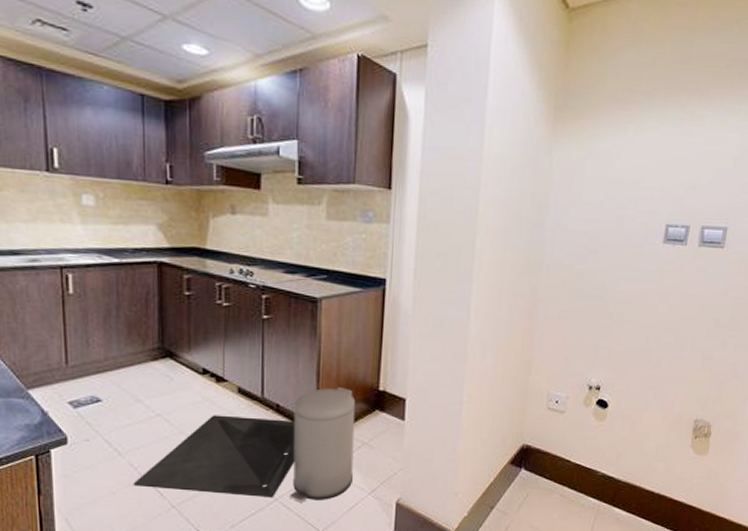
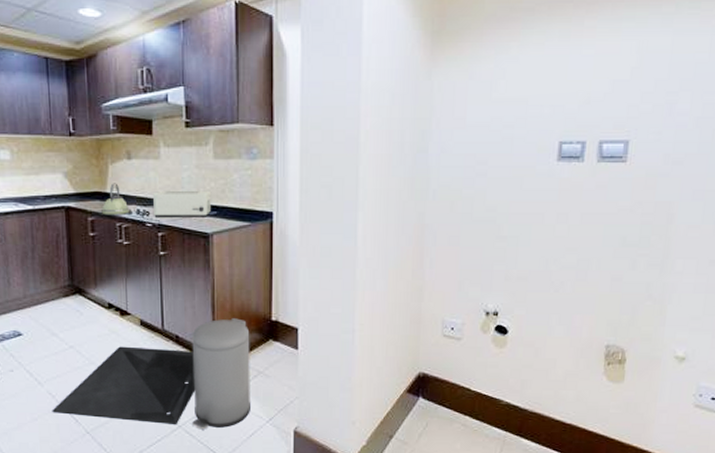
kettle: none [199,239,231,274] -> present [101,183,130,216]
toaster: none [258,249,323,281] -> present [153,190,212,217]

